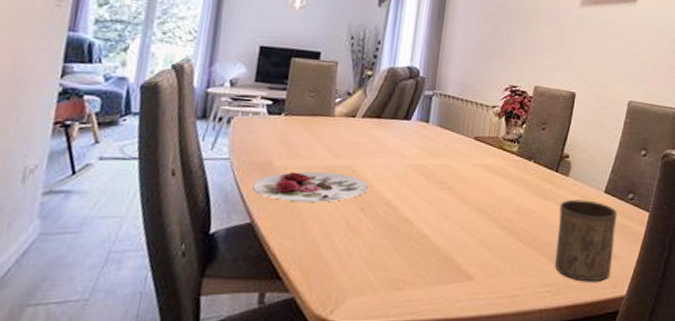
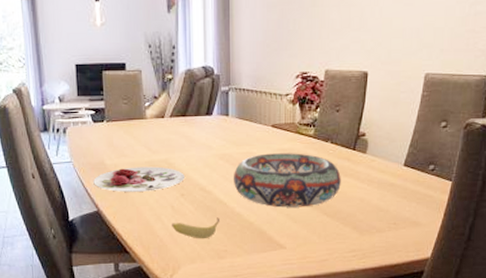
banana: none [343,239,402,265] -> present [172,217,219,239]
decorative bowl: none [424,168,541,232] -> present [233,153,341,208]
cup: present [555,199,618,282] -> none [358,174,419,247]

